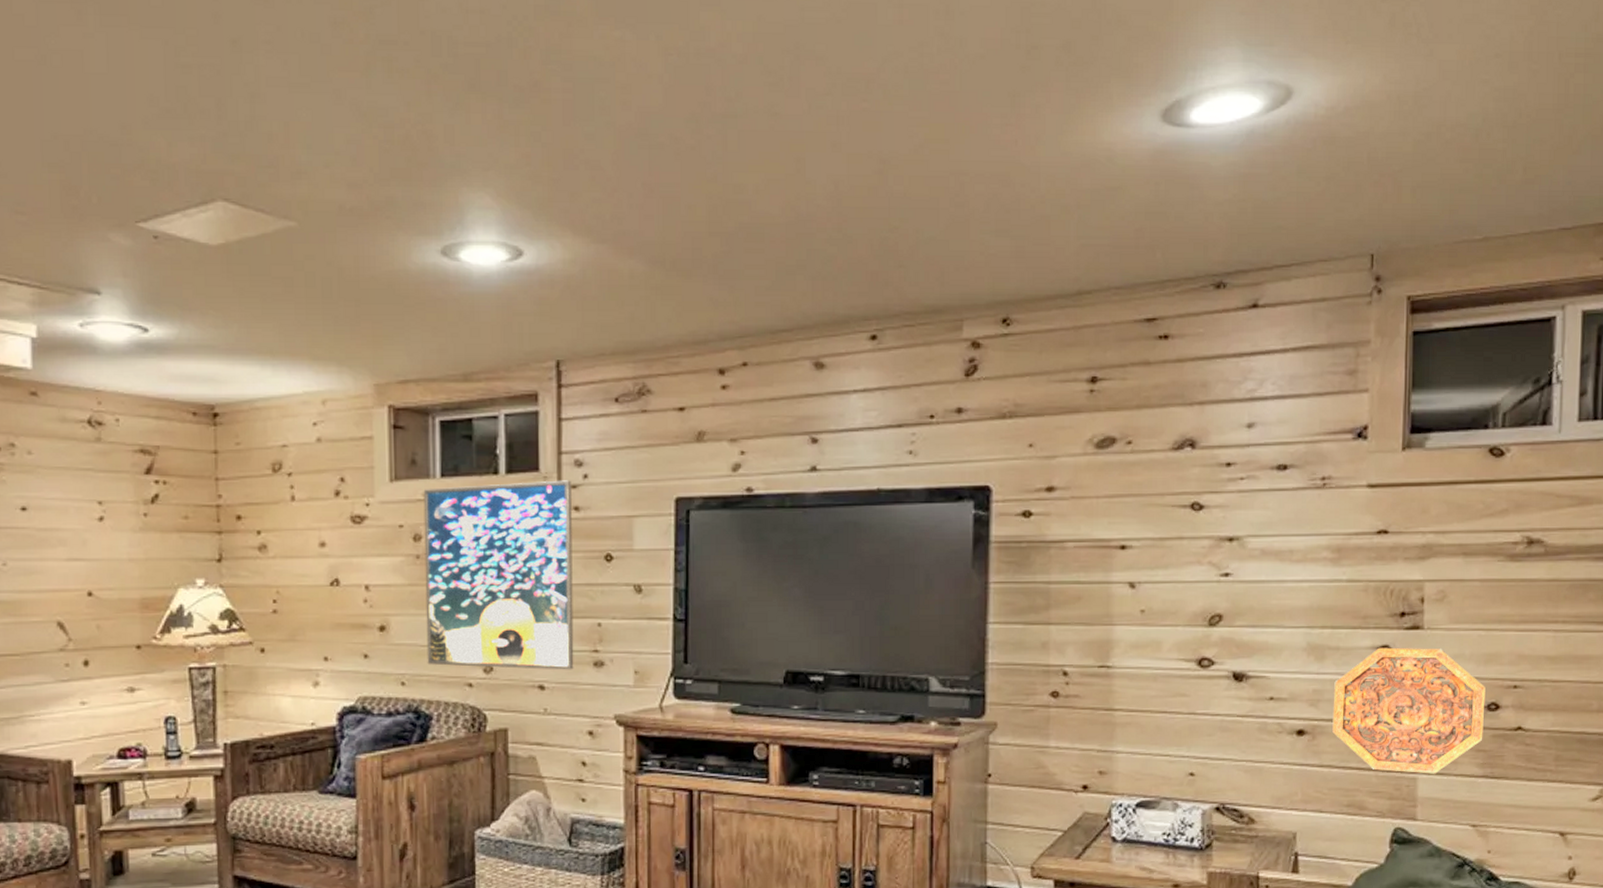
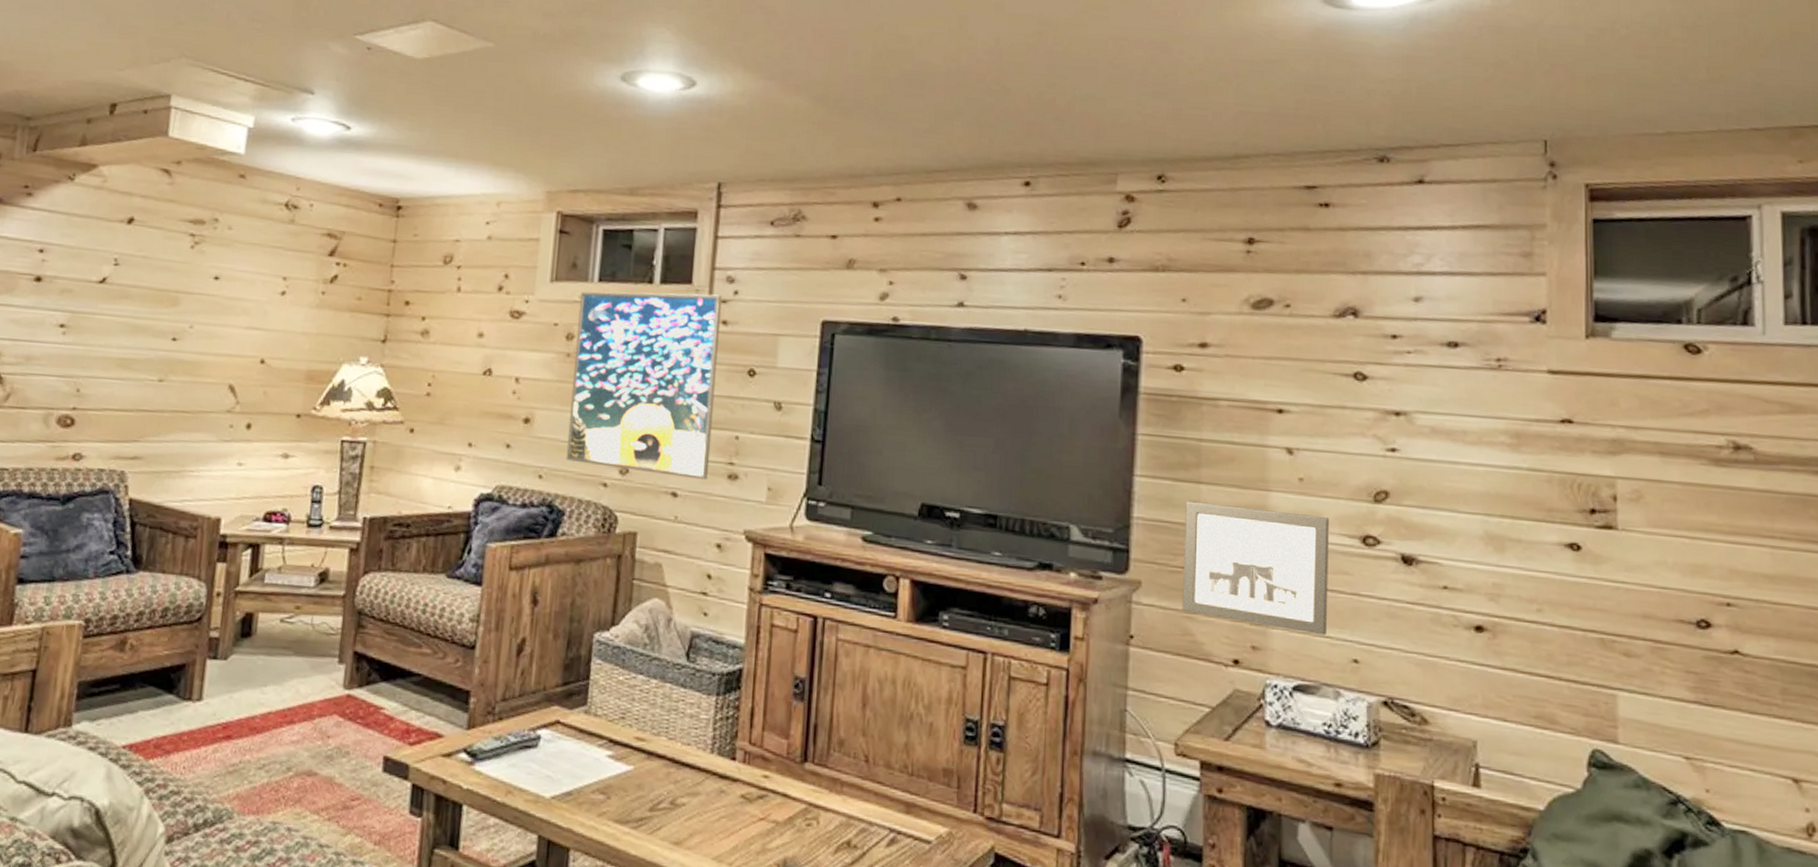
wall art: none [1035,642,1169,754] -> present [1182,501,1330,635]
decorative platter: present [1332,647,1485,774] -> none [1516,544,1694,693]

